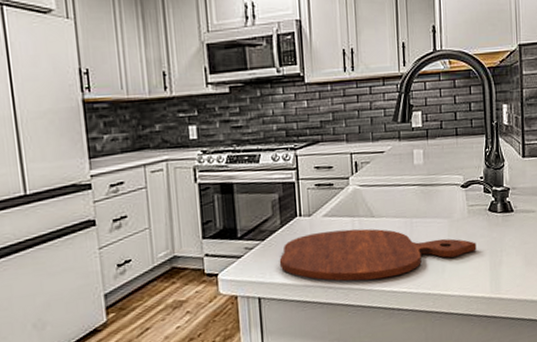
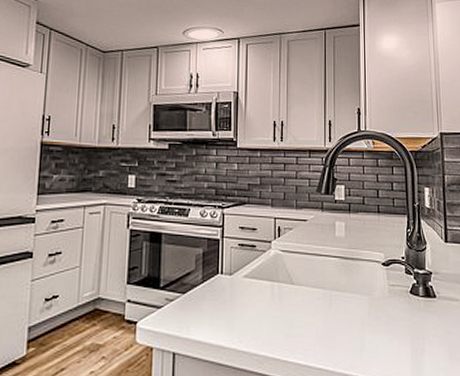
cutting board: present [279,228,476,282] -> none [197,293,397,351]

